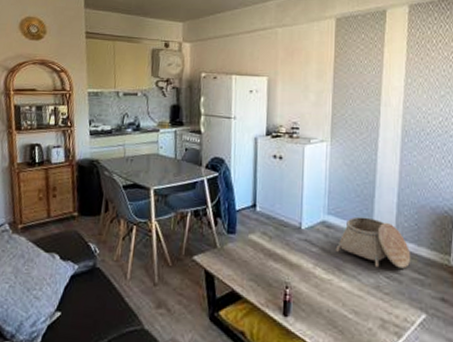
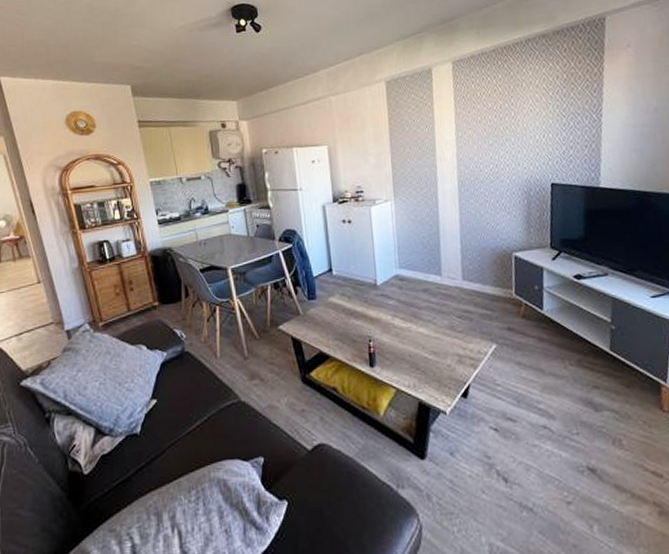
basket: present [335,216,411,269] -> none [410,265,479,310]

